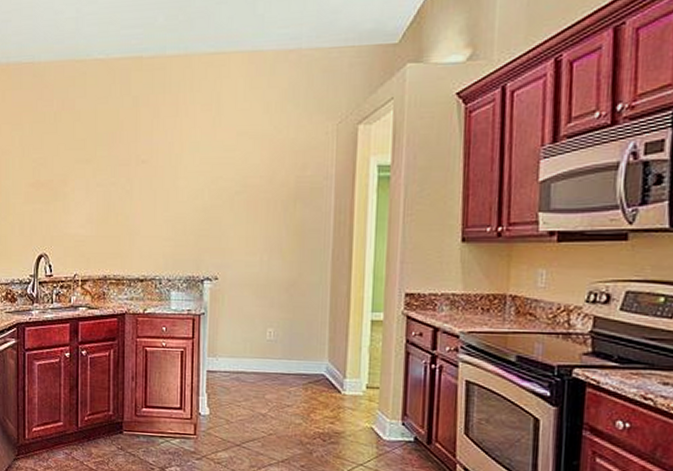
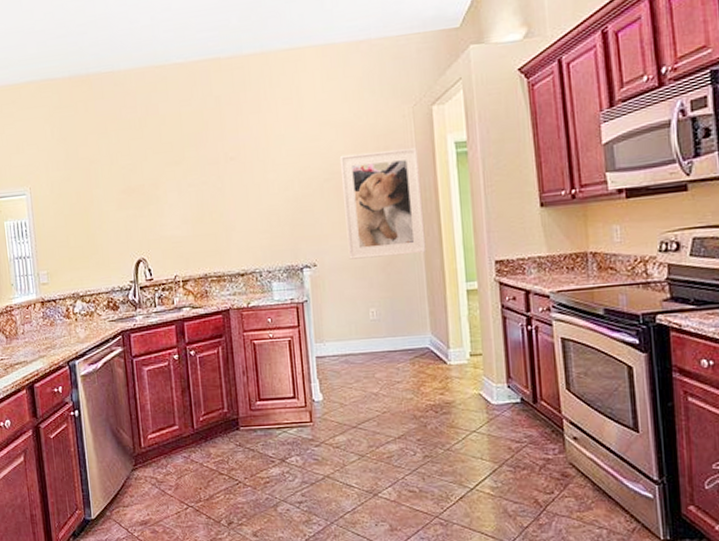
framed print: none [252,167,337,278] -> present [339,148,427,260]

